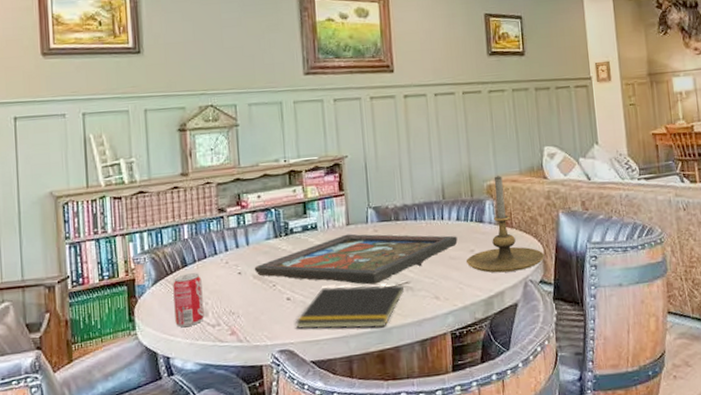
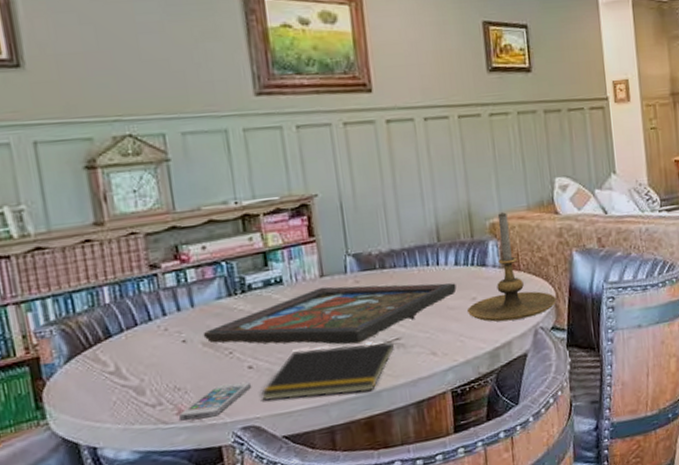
beverage can: present [173,273,204,328] -> none [93,344,140,411]
smartphone: none [232,311,288,340] -> present [179,381,251,421]

